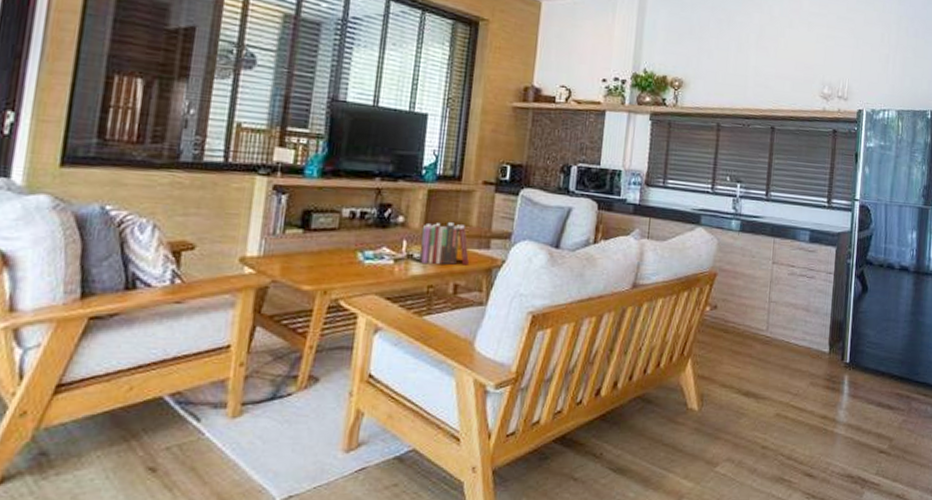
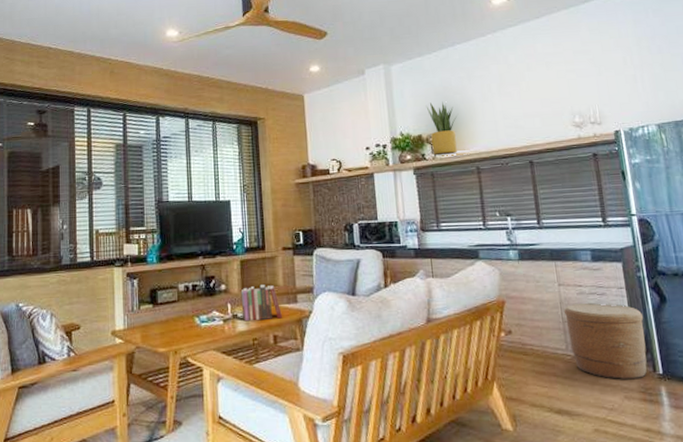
planter: none [675,41,708,105] -> present [426,102,458,156]
woven basket: none [771,284,844,366] -> present [563,303,648,380]

